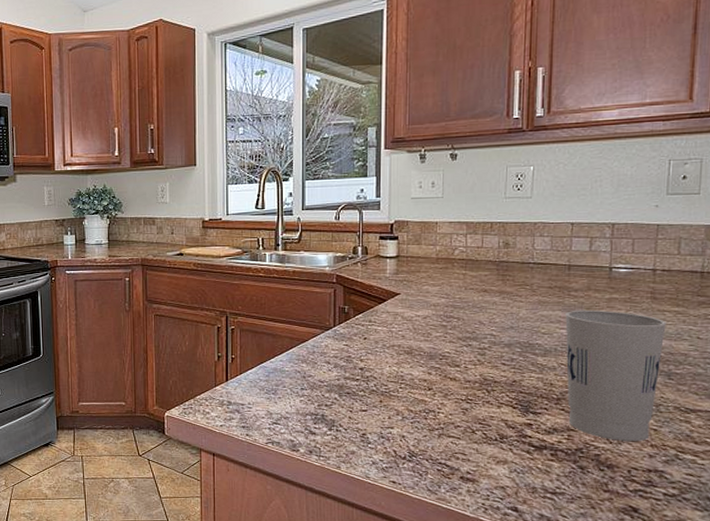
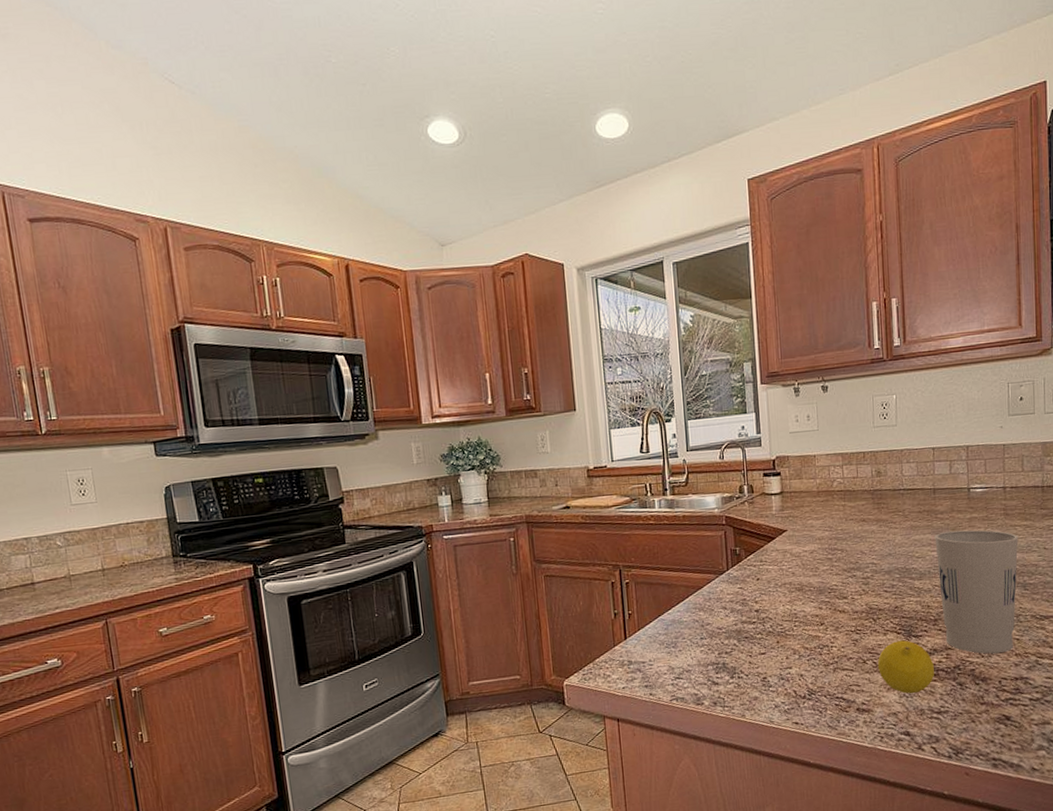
fruit: none [487,415,552,471] -> present [877,640,934,694]

